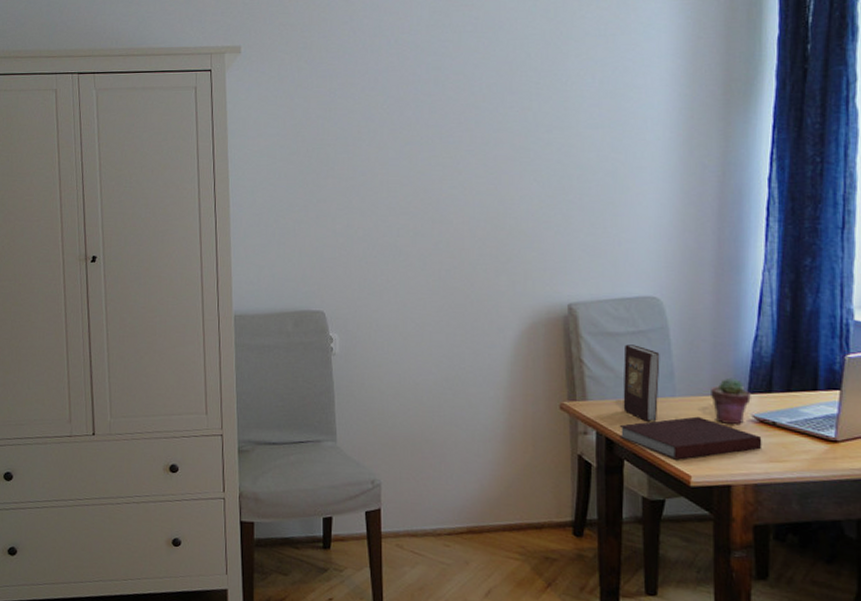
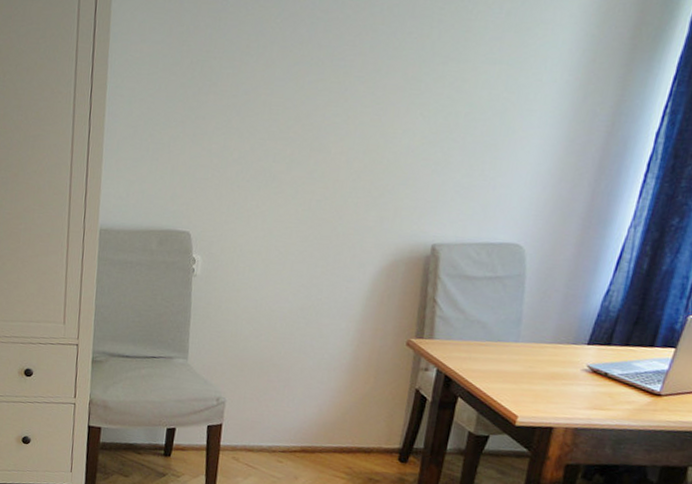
notebook: present [619,416,762,460] -> none [458,362,592,401]
book: present [623,344,660,422] -> none [466,288,512,364]
potted succulent: present [711,377,751,424] -> none [551,328,591,373]

